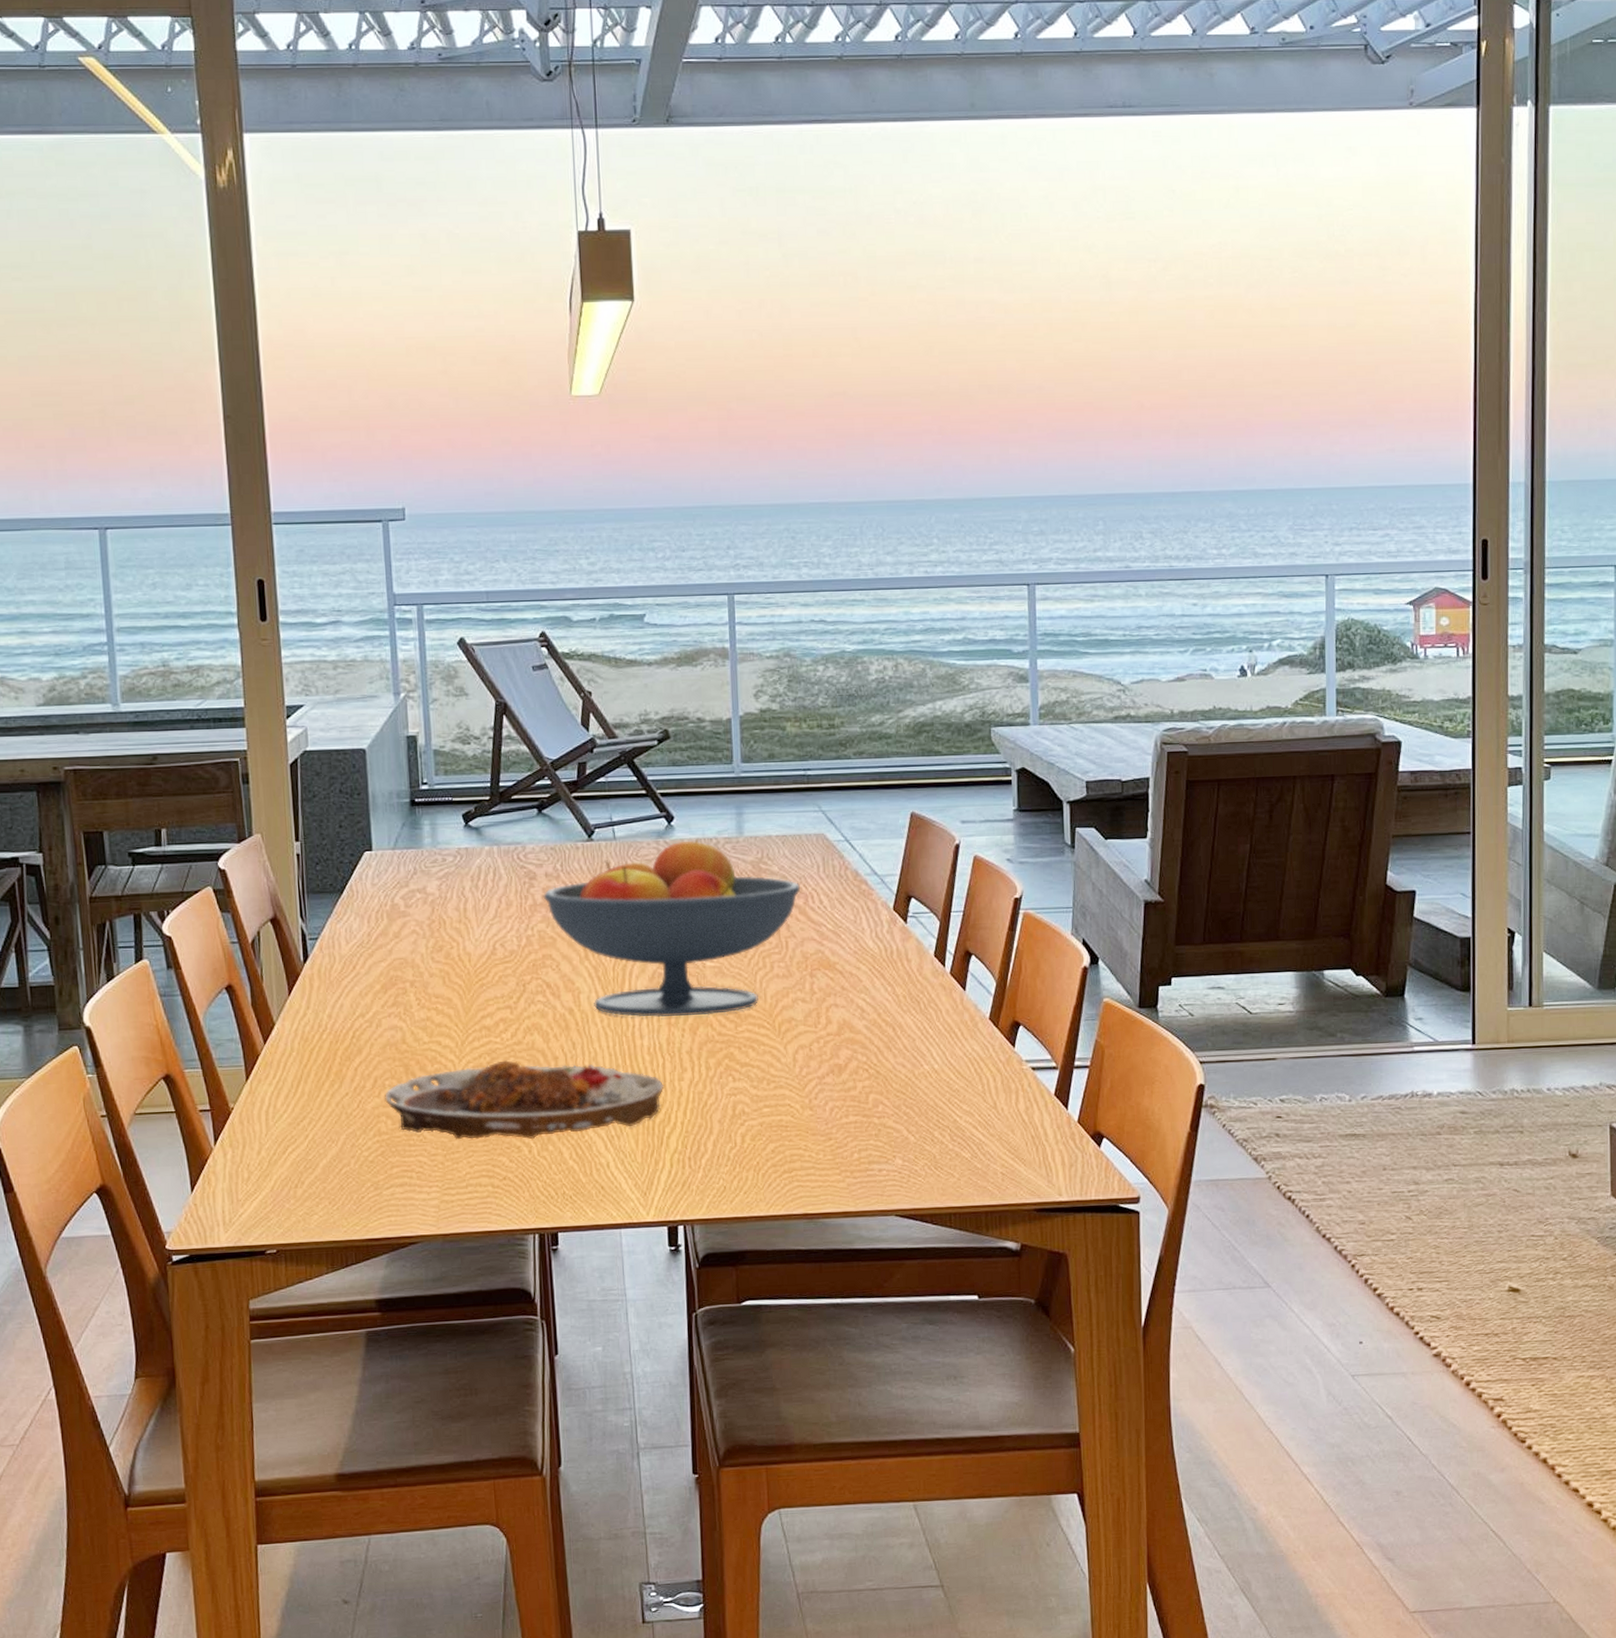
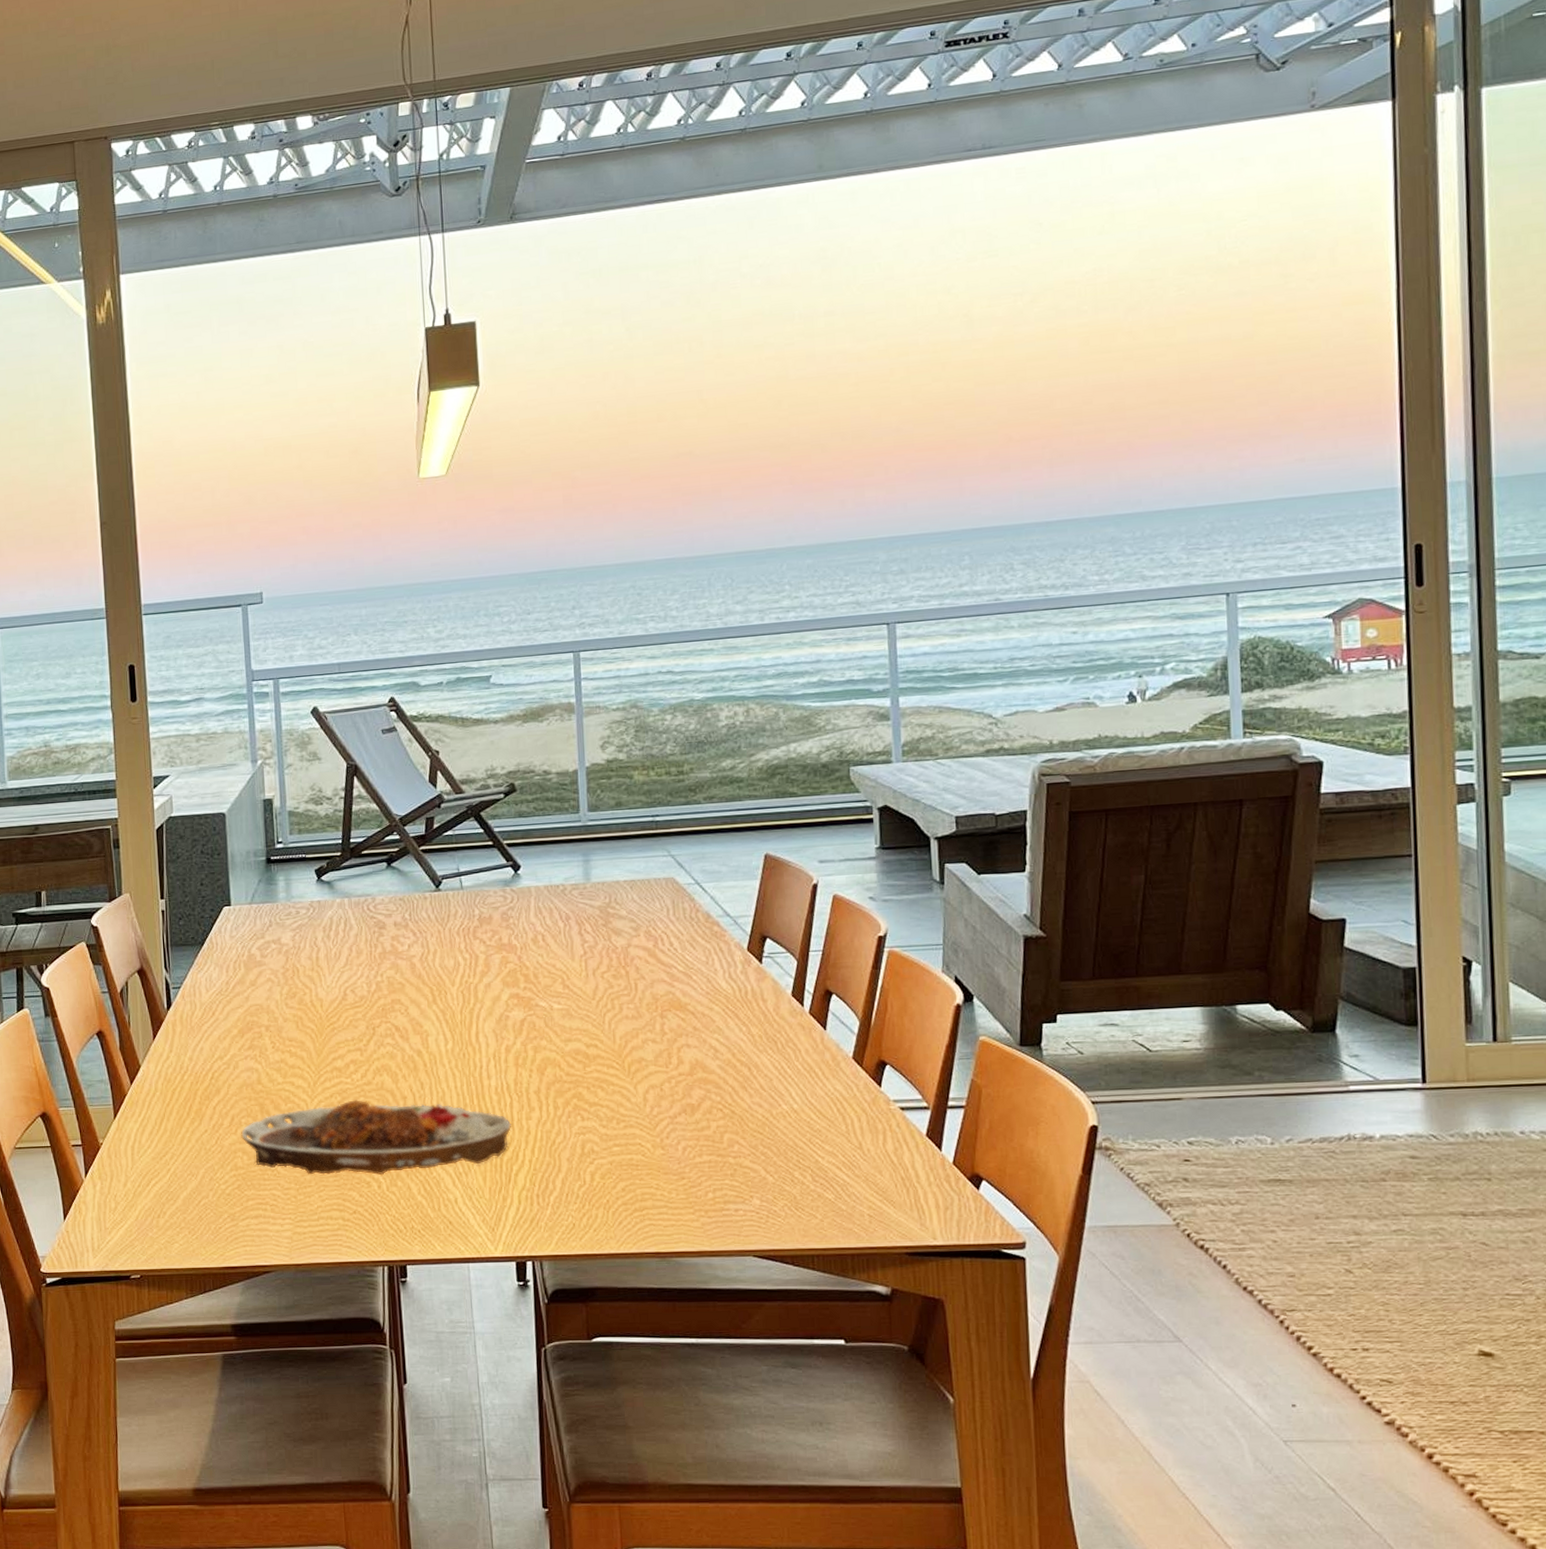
fruit bowl: present [543,839,800,1017] -> none [392,886,649,1058]

